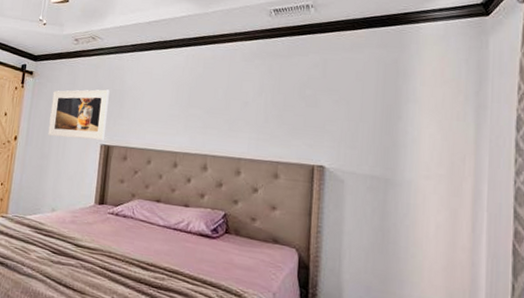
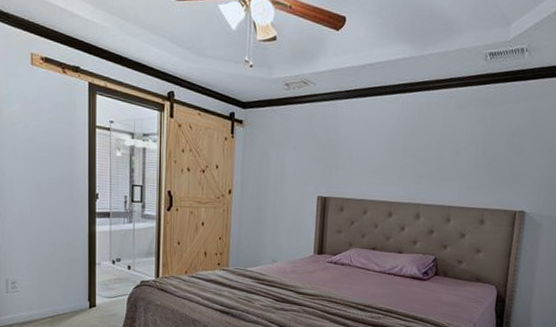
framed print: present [48,89,110,141] -> none [263,139,324,192]

